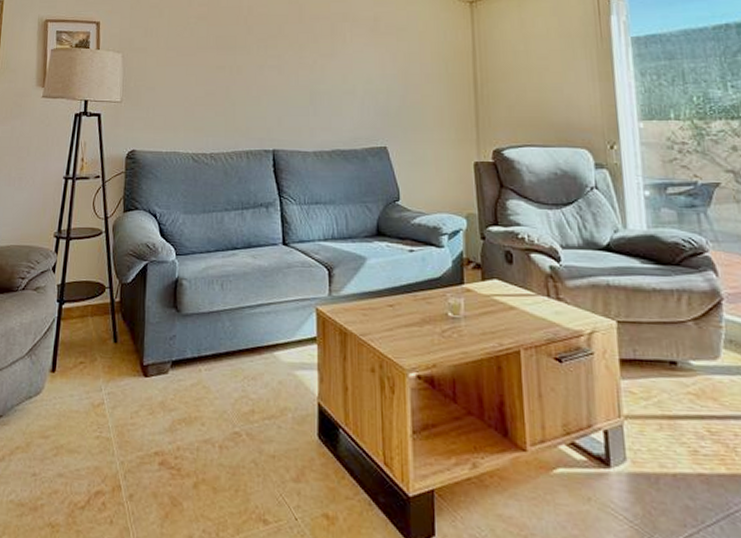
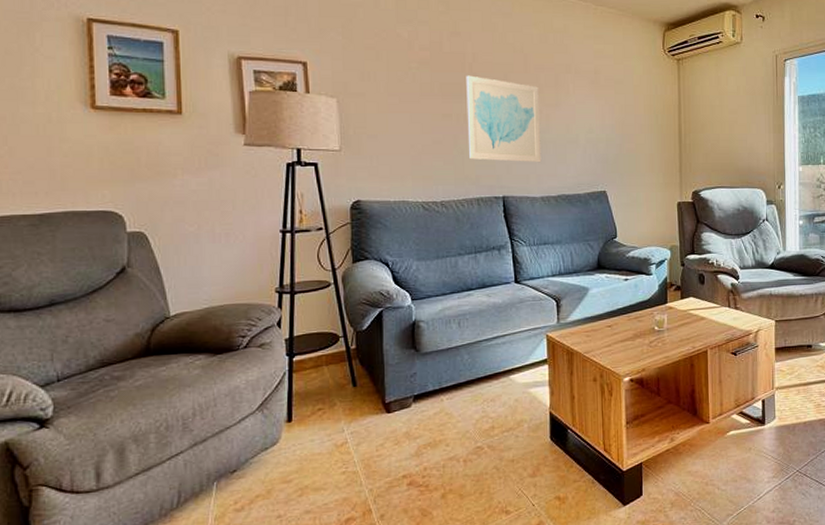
wall art: none [240,28,315,115] -> present [466,75,542,163]

